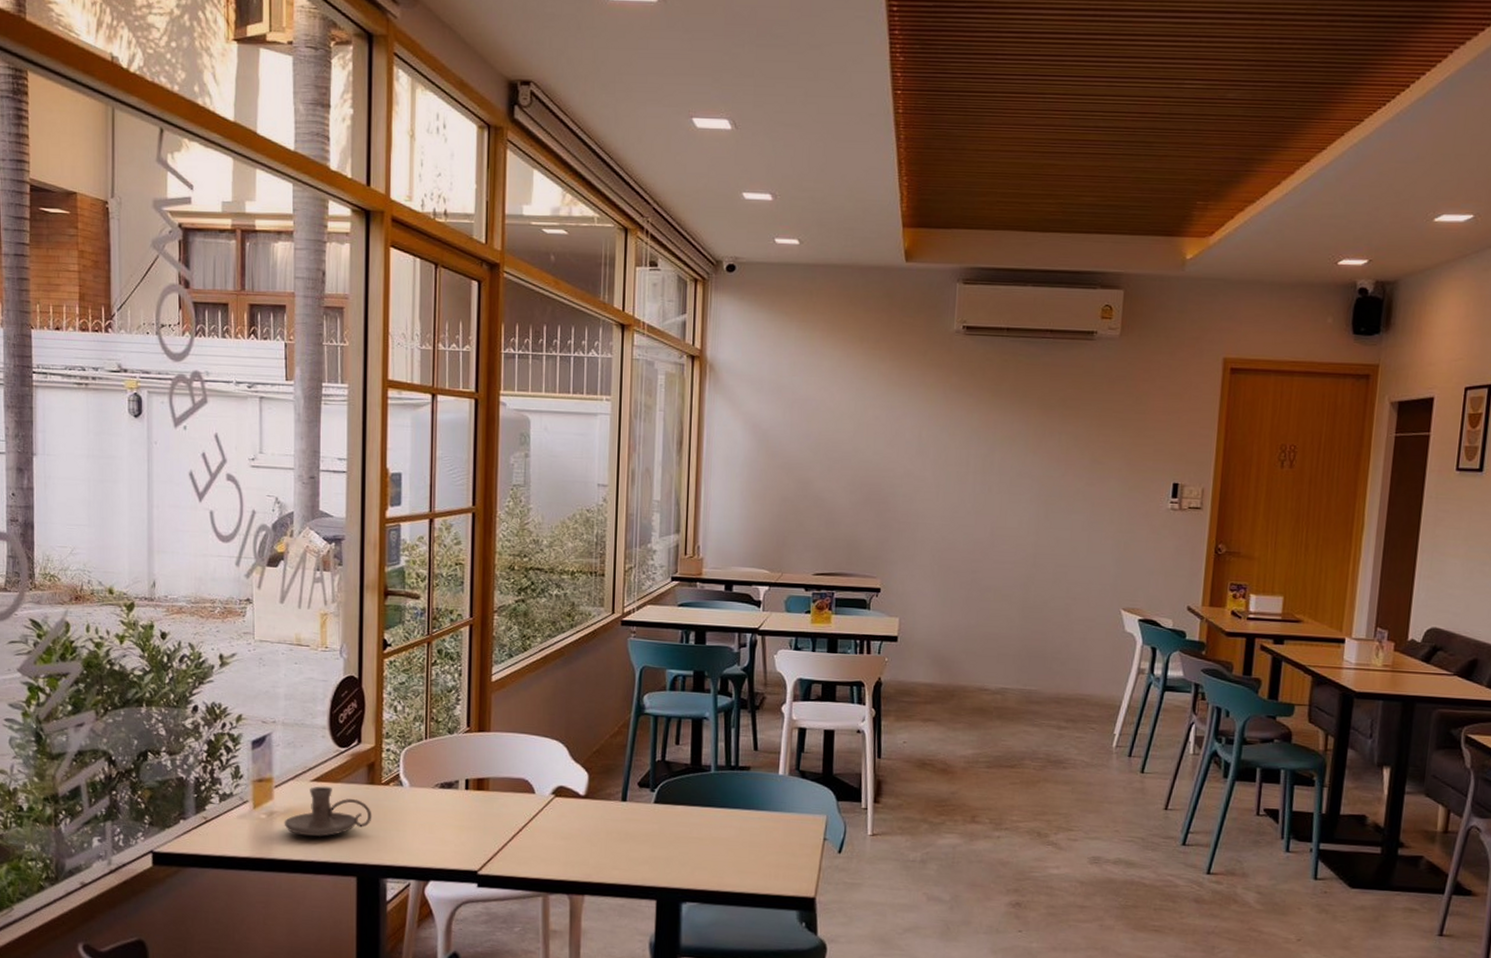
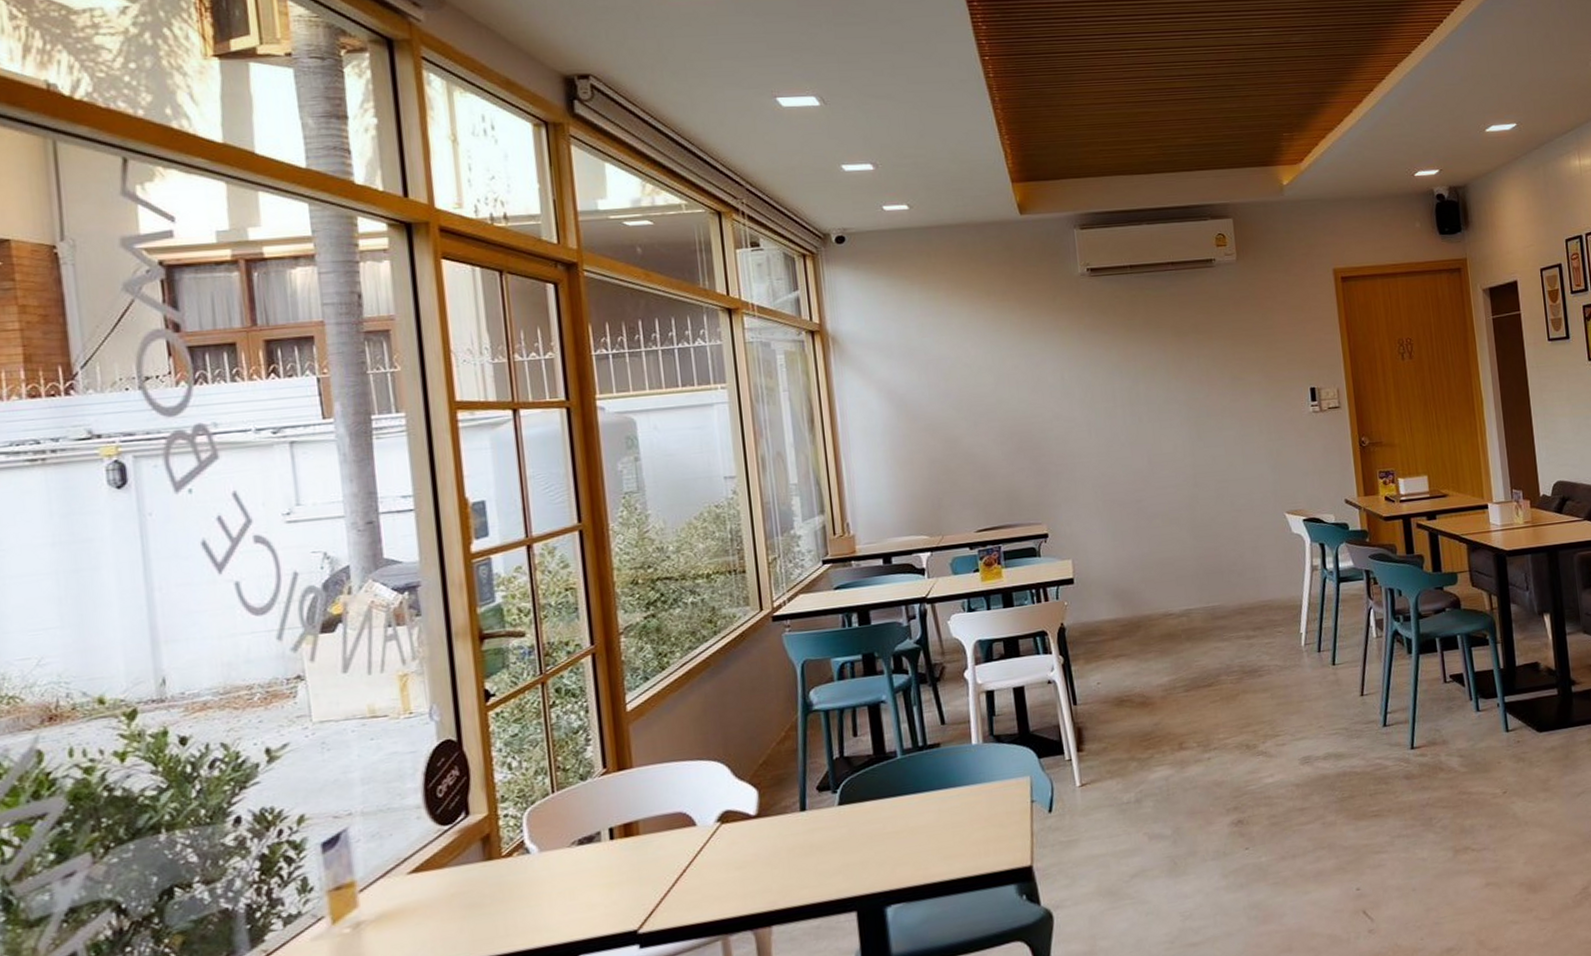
candle holder: present [284,786,372,837] -> none [376,875,495,942]

